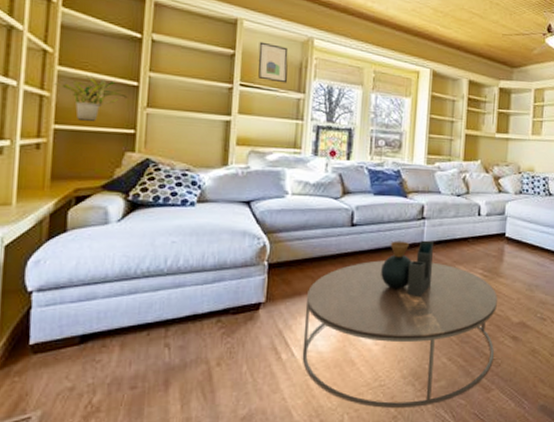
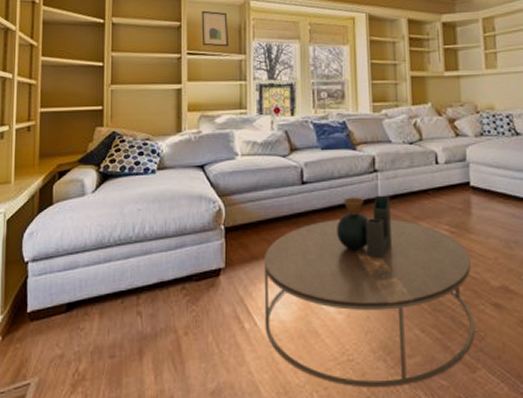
potted plant: present [53,75,128,122] -> none [39,62,96,103]

